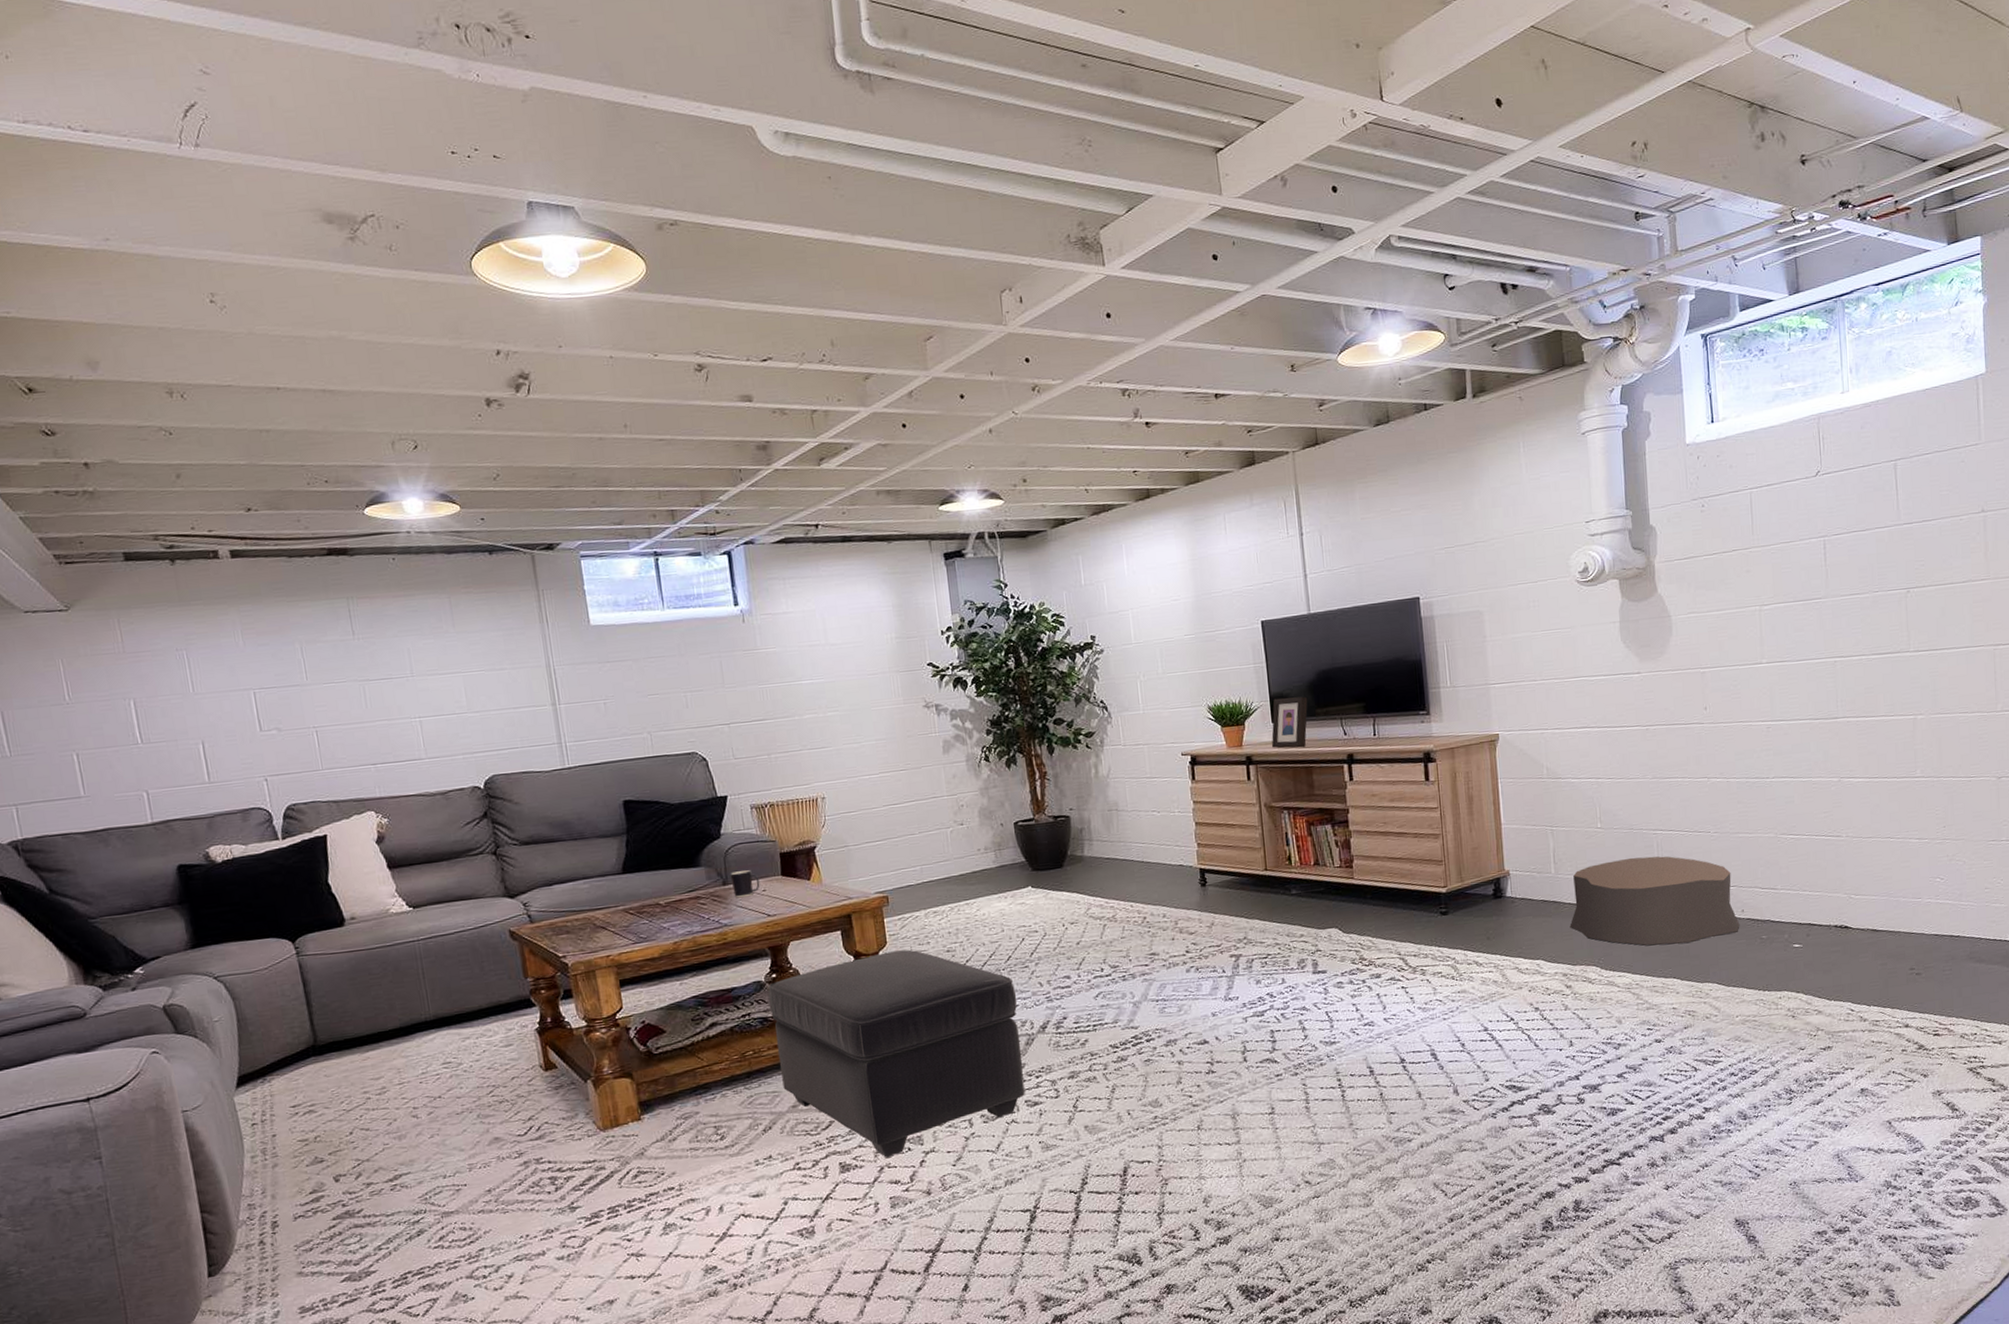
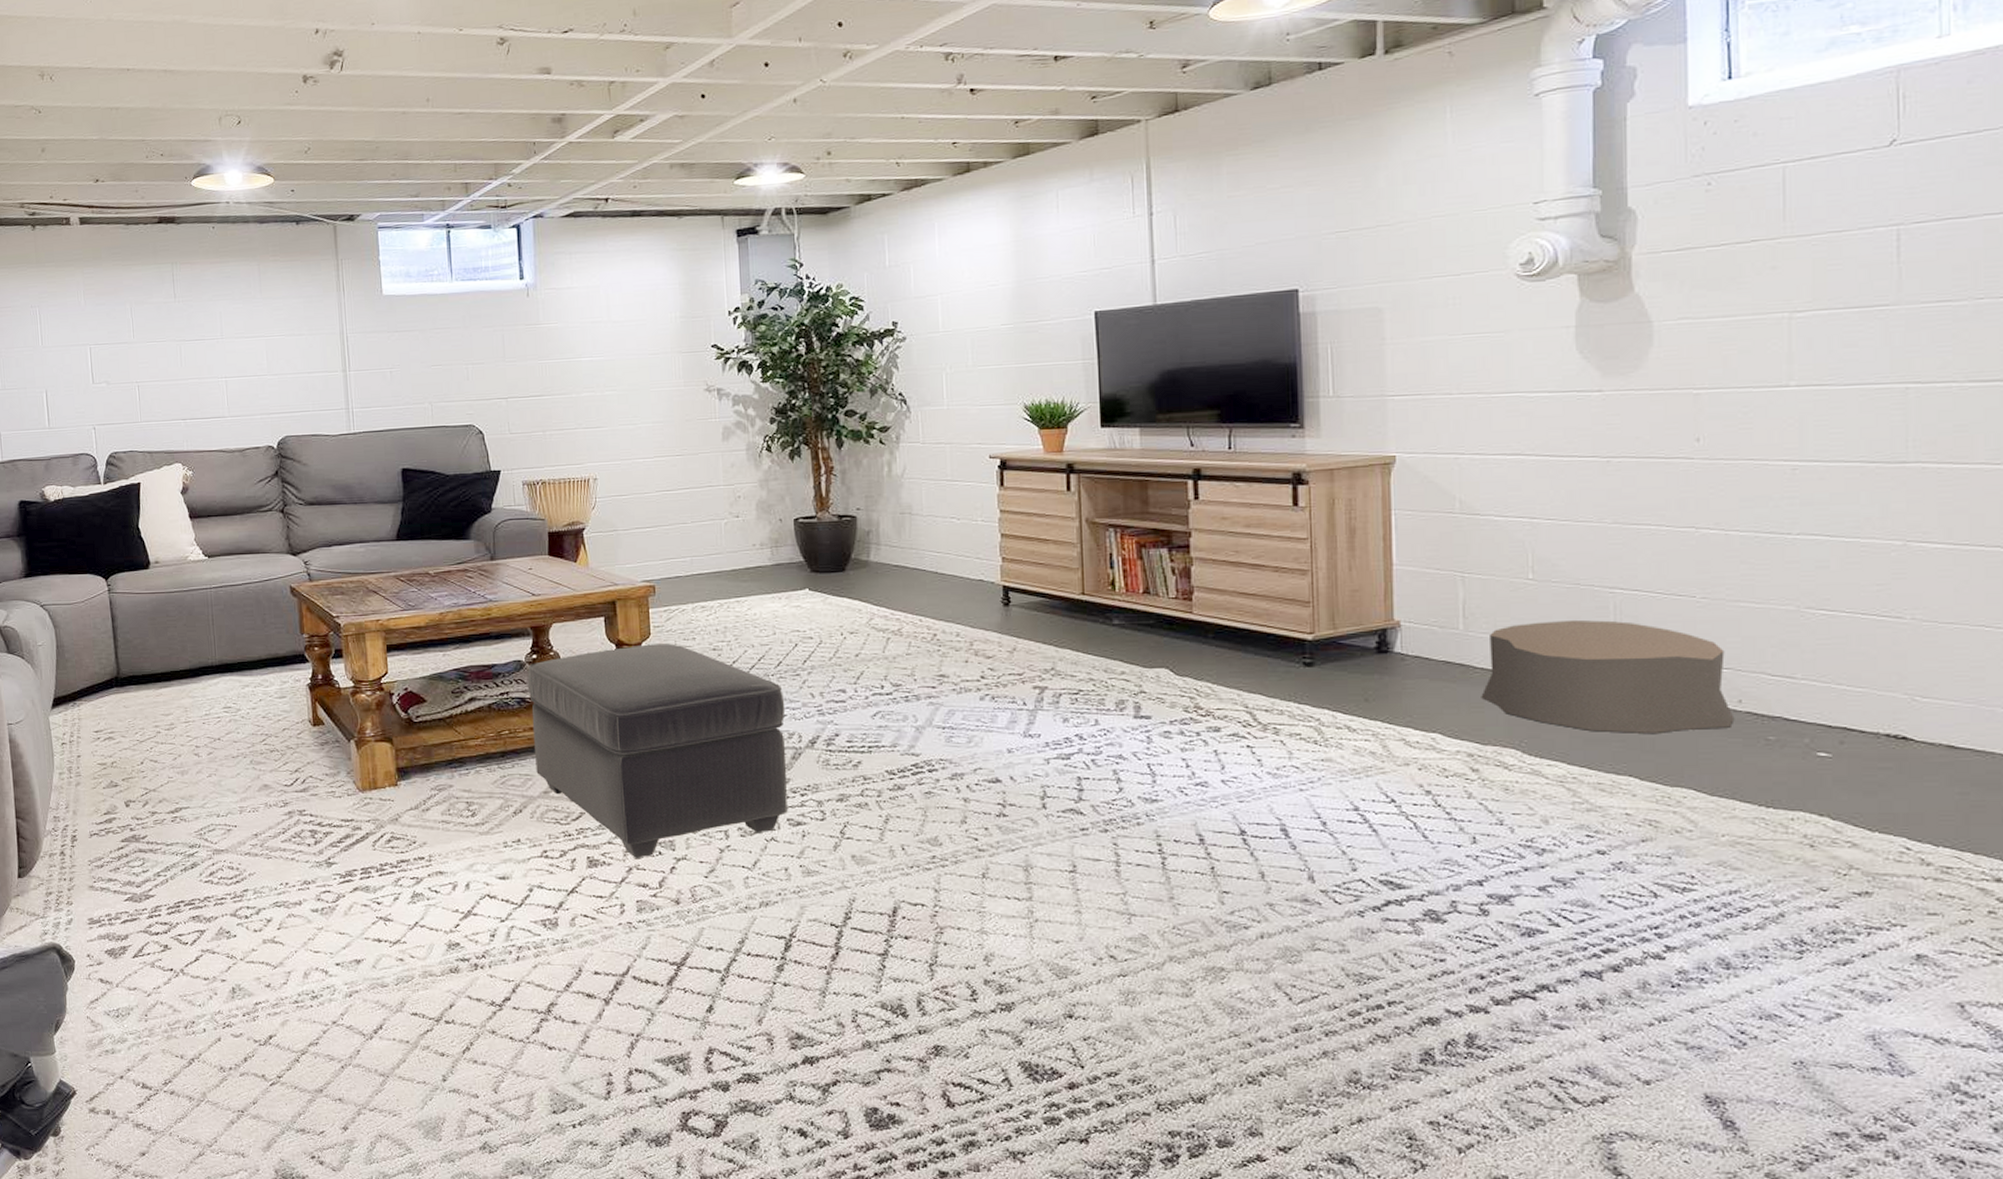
mug: present [730,869,760,899] -> none [498,546,527,575]
picture frame: present [1271,696,1308,749] -> none [1098,399,1147,458]

